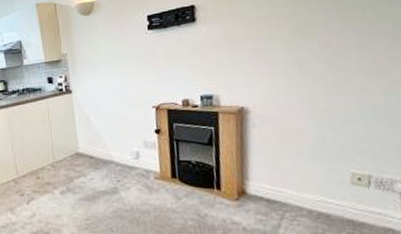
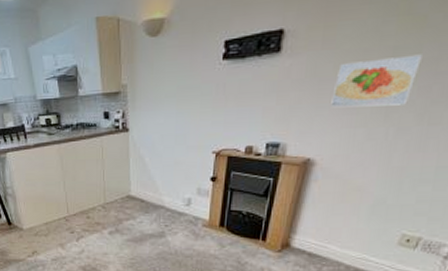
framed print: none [248,18,315,63] -> present [331,54,424,108]

